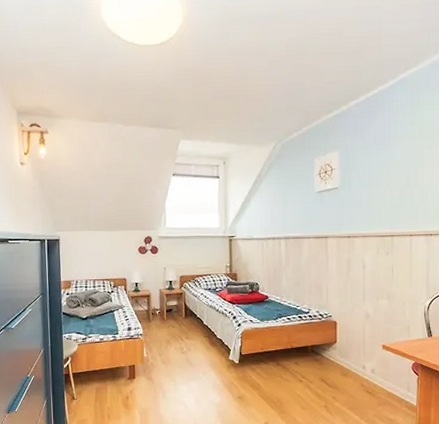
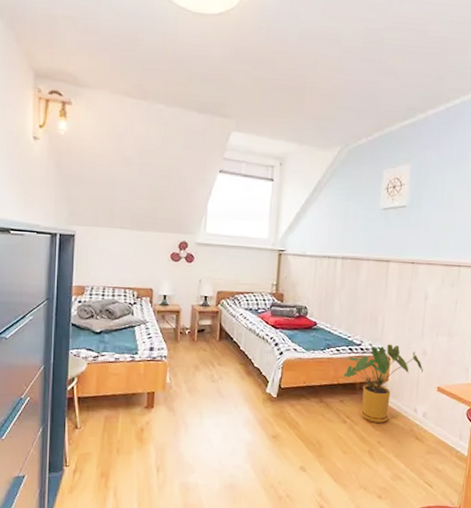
house plant: none [296,310,368,380] -> present [343,344,424,423]

